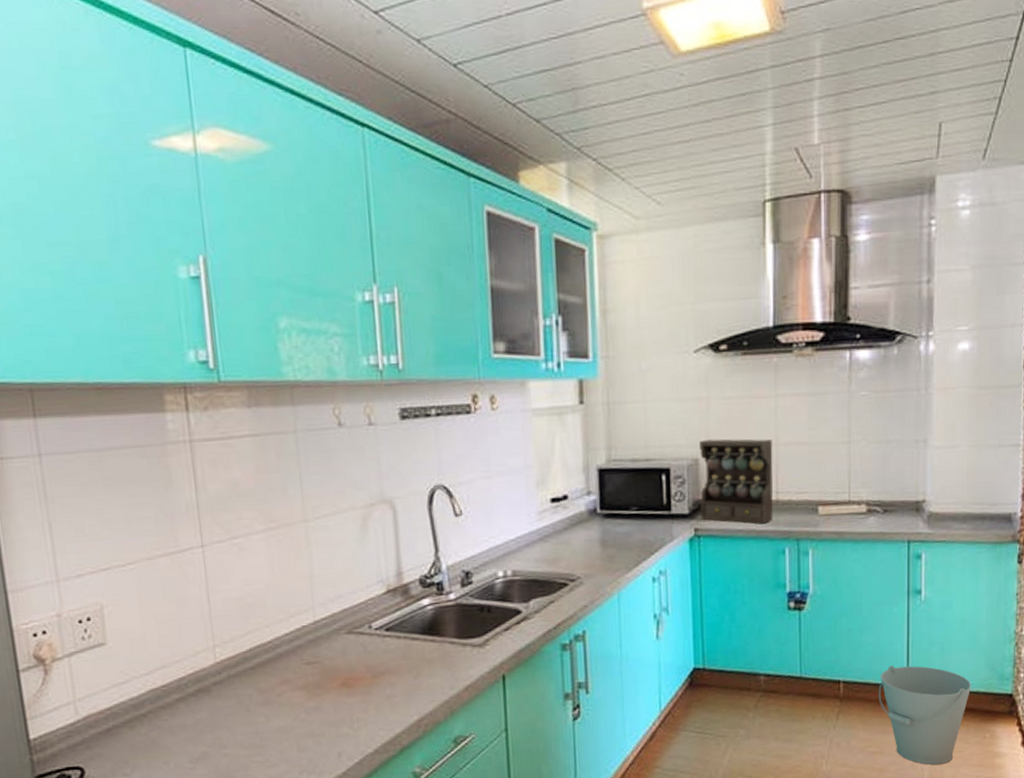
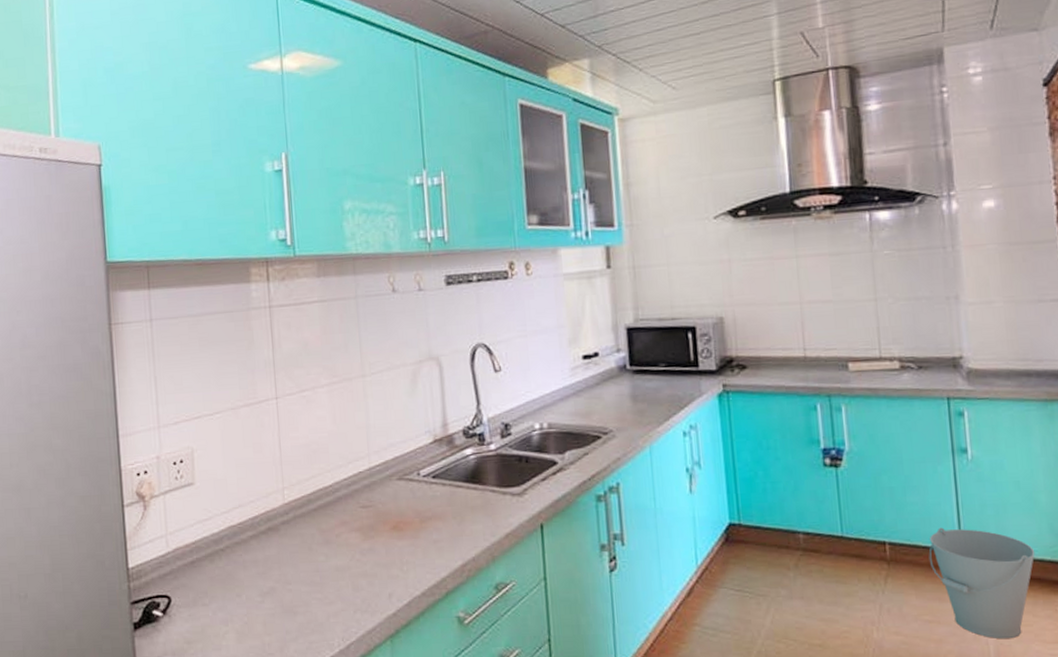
spice rack: present [699,439,773,524] -> none [723,297,802,380]

